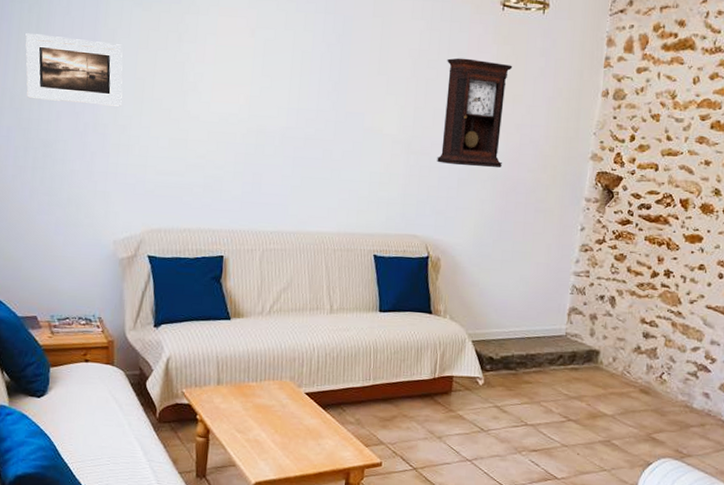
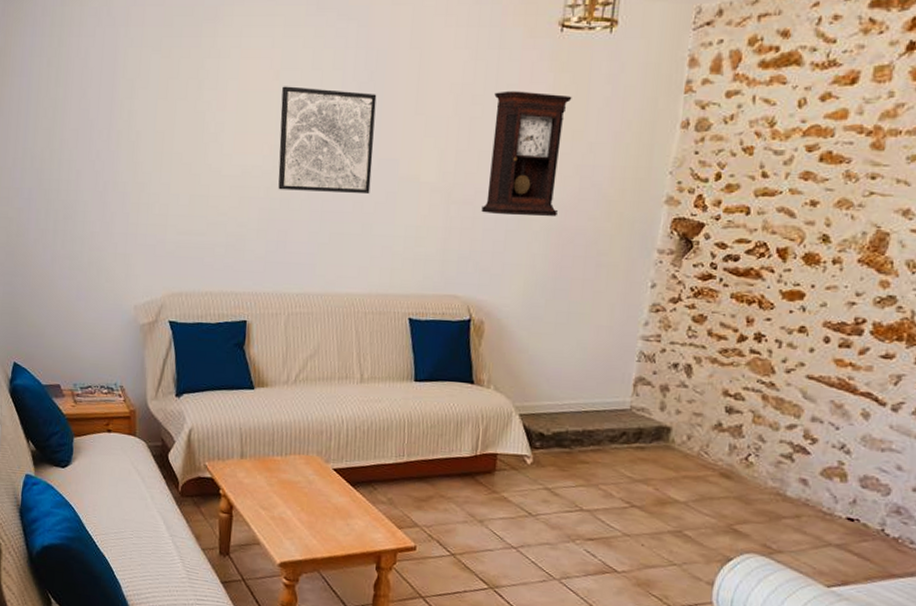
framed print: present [25,33,123,107] -> none [45,89,142,163]
wall art: none [253,43,344,142] -> present [278,86,377,193]

